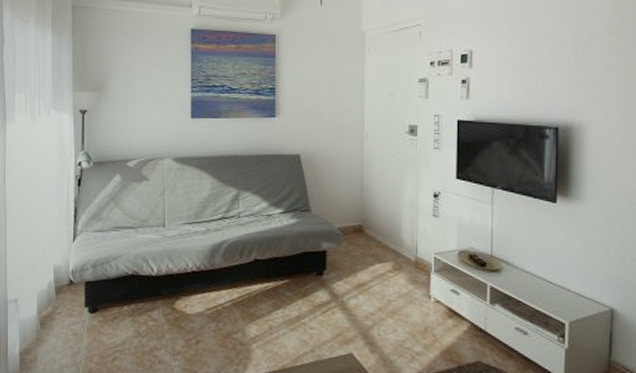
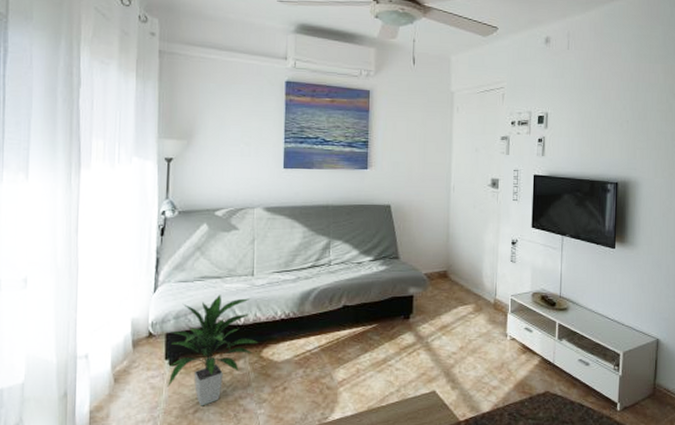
indoor plant: none [88,245,171,355] -> present [167,294,258,406]

